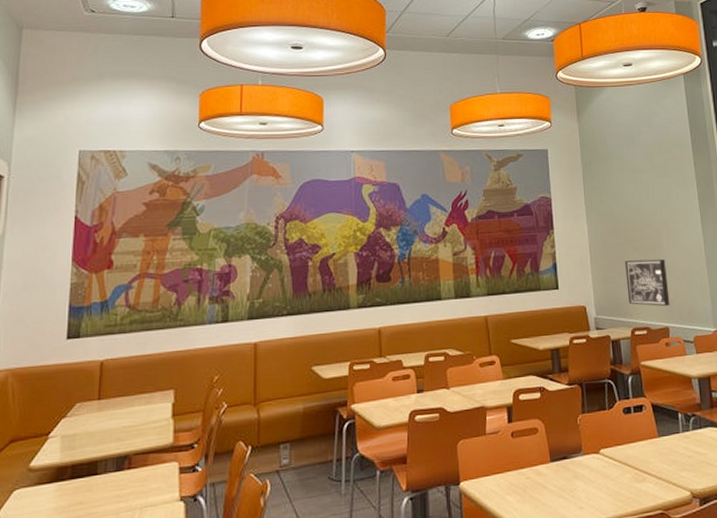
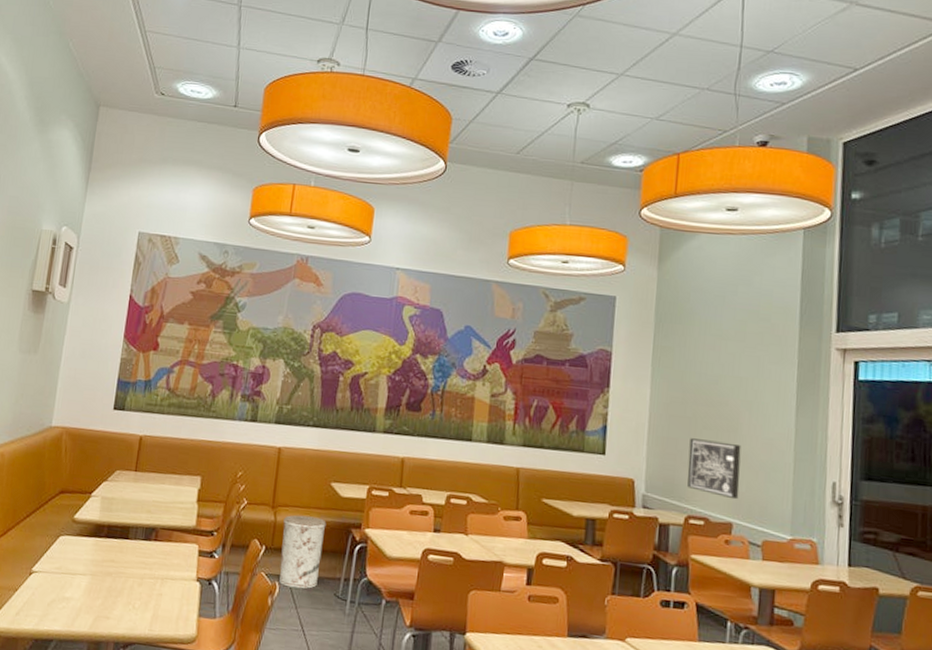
trash can: none [267,404,312,483] -> present [278,515,327,589]

